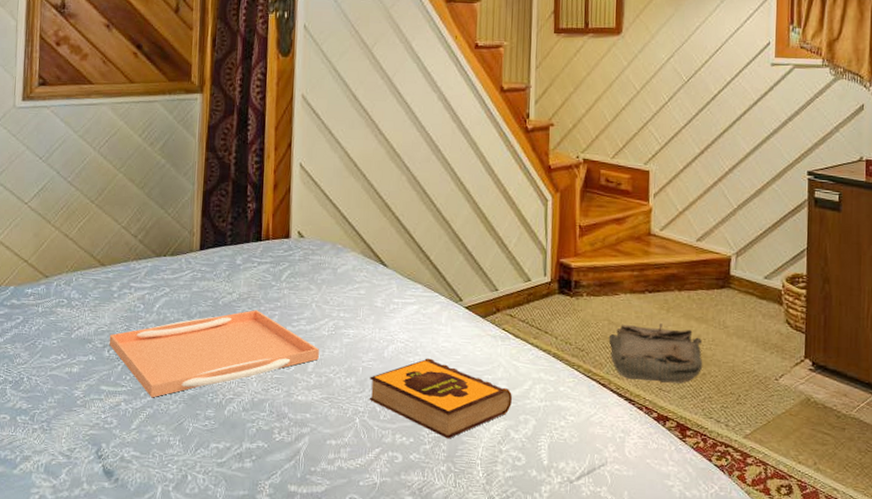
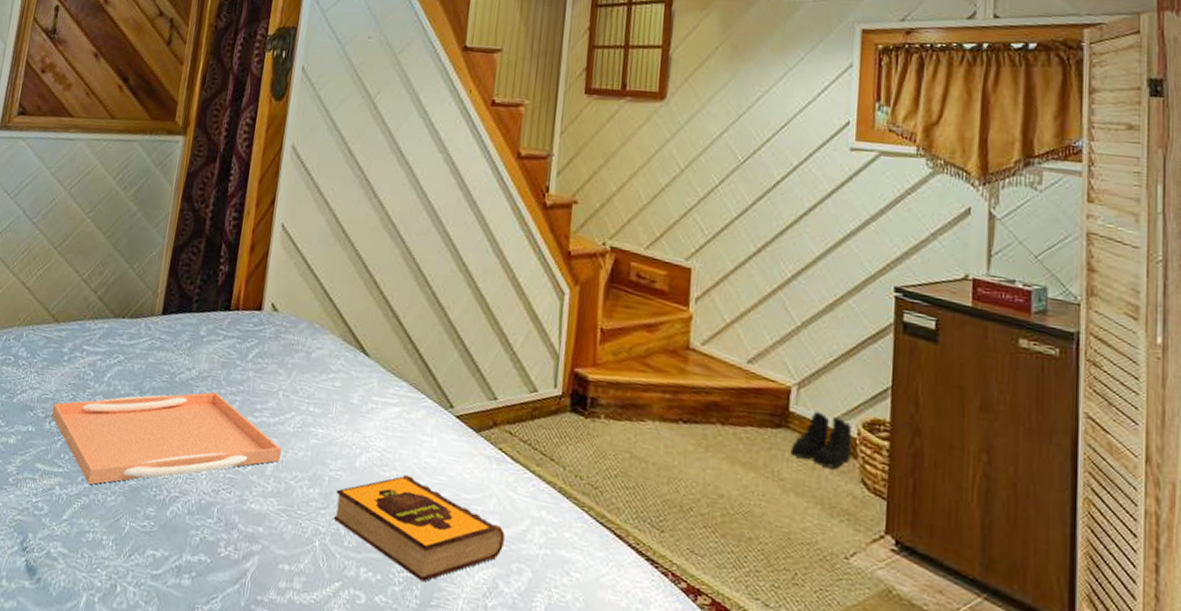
bag: present [608,323,703,384] -> none [629,461,750,548]
boots: none [732,272,778,314] -> present [790,411,852,469]

